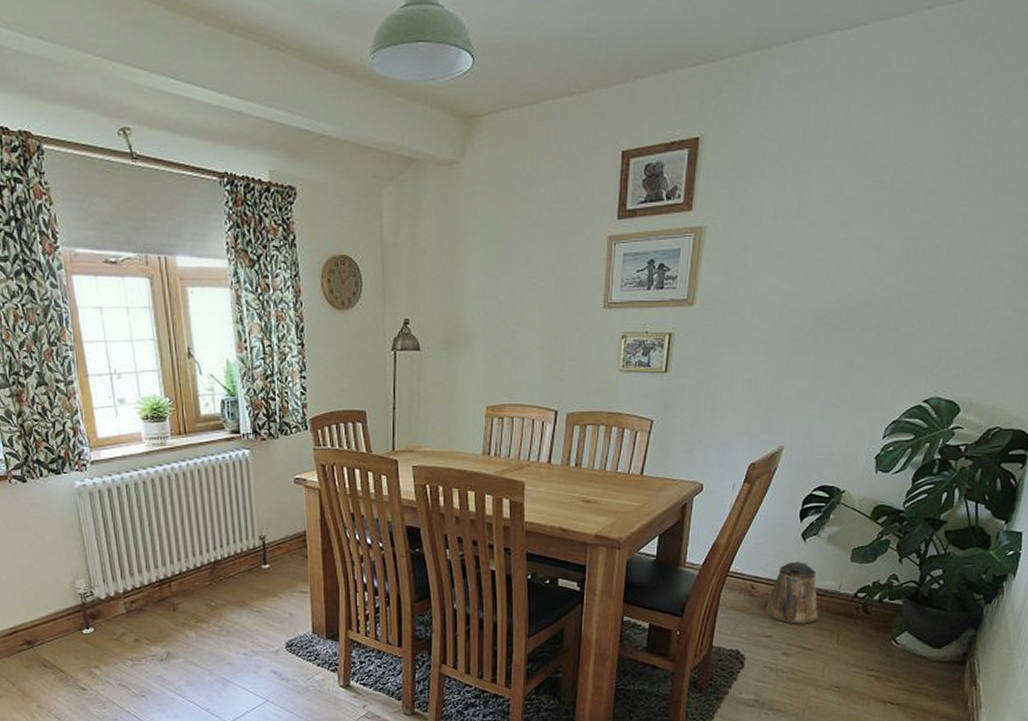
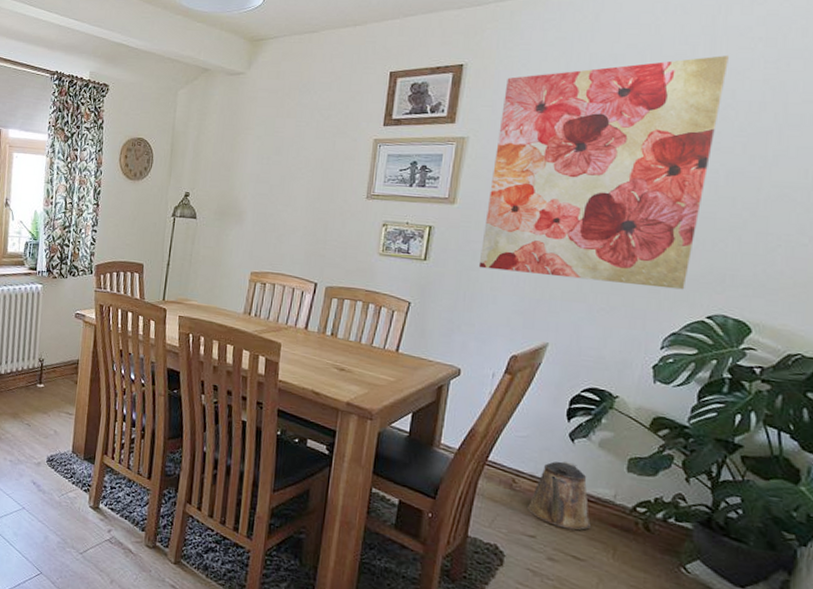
wall art: none [718,114,956,376] -> present [478,56,729,290]

